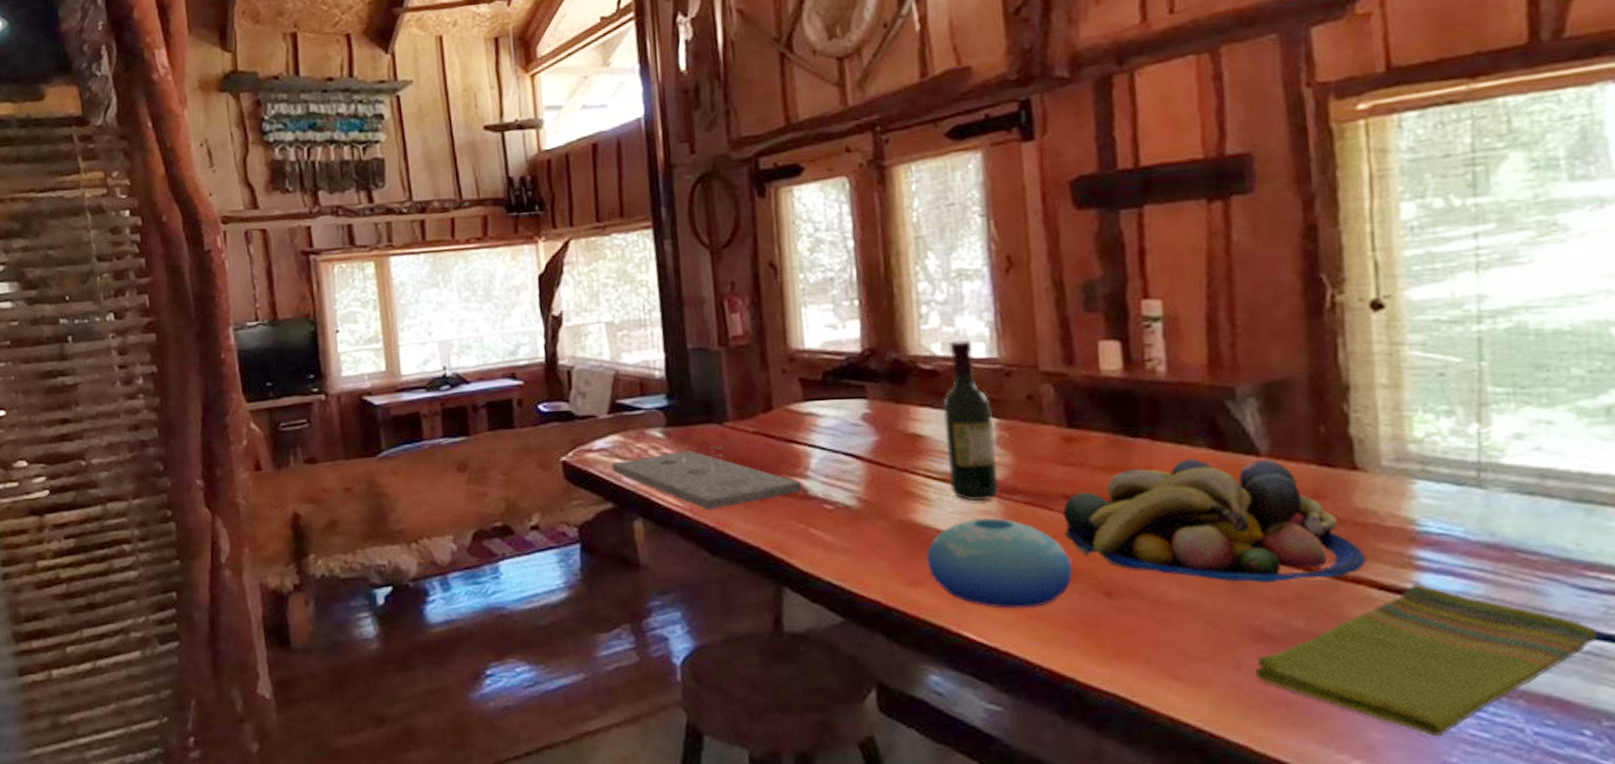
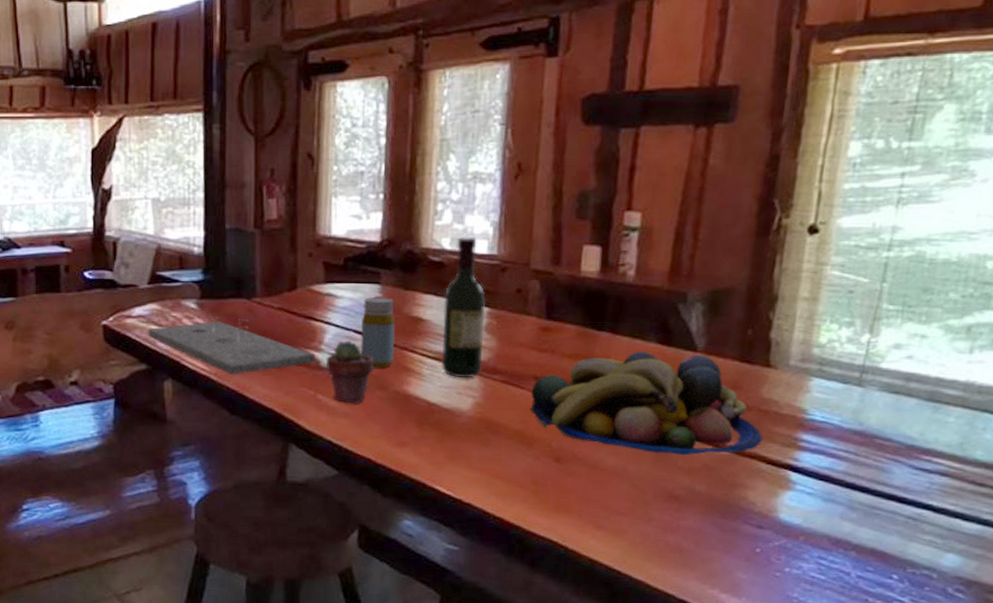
potted succulent: none [814,464,871,538] -> present [326,341,374,404]
bottle: none [850,413,893,495] -> present [360,297,395,368]
bowl: present [925,518,1073,609] -> none [413,393,533,469]
dish towel: present [1255,583,1598,737] -> none [661,460,920,578]

